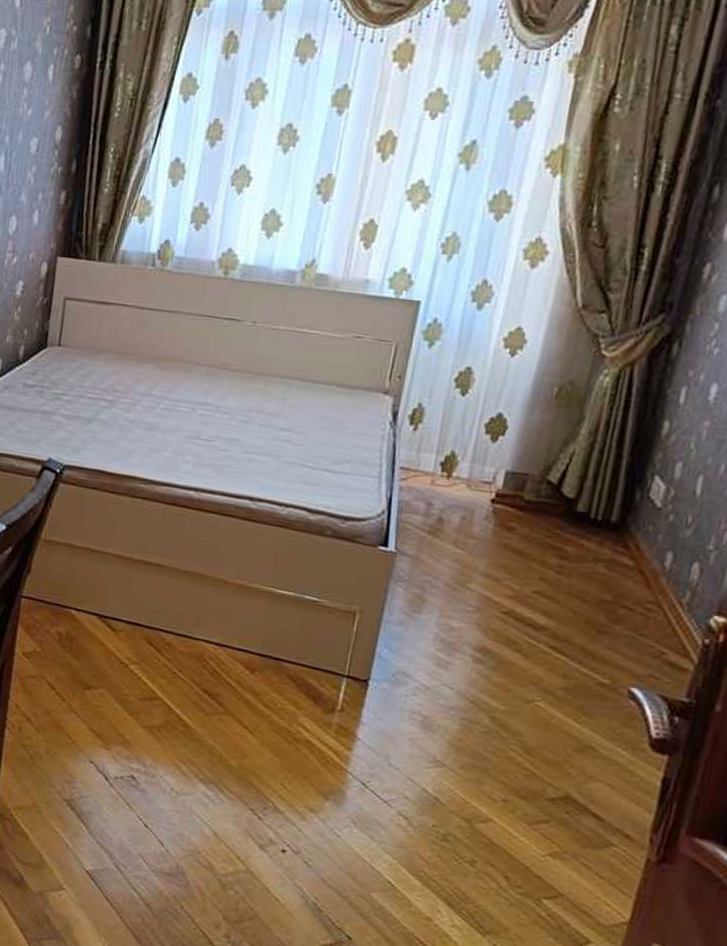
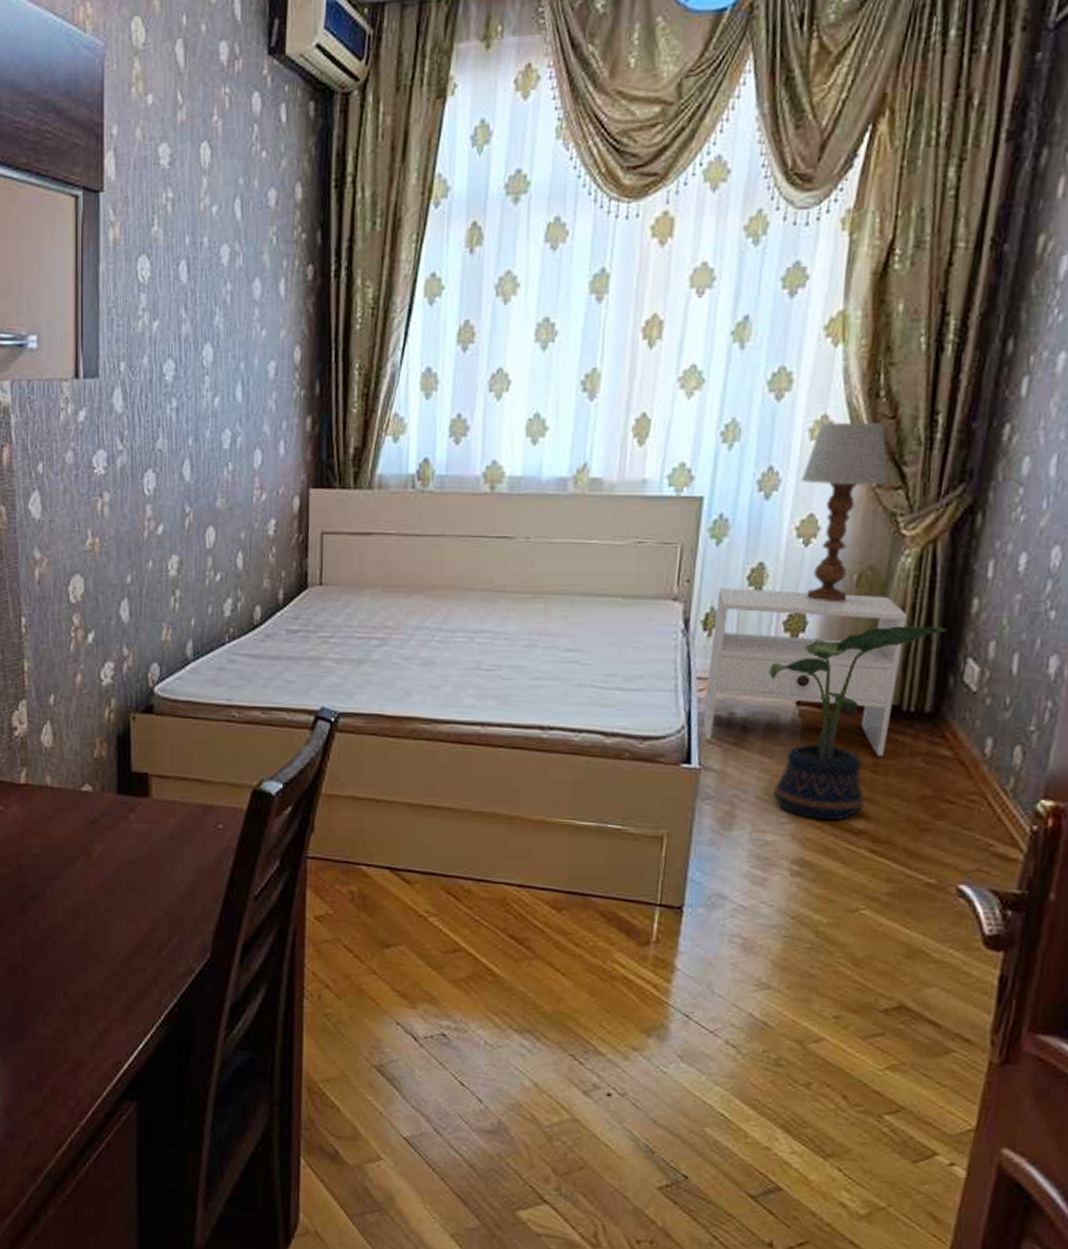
nightstand: none [402,386,603,560] -> present [702,588,908,757]
potted plant: none [463,438,638,615] -> present [768,626,947,821]
table lamp: none [507,244,594,412] -> present [800,422,888,602]

